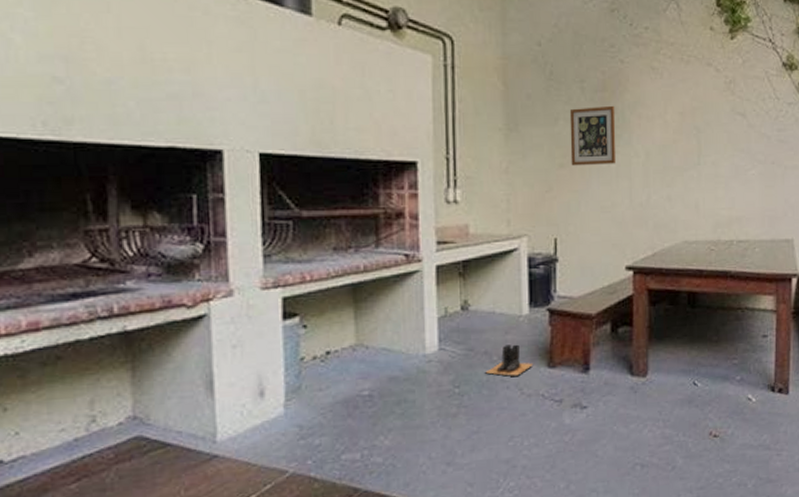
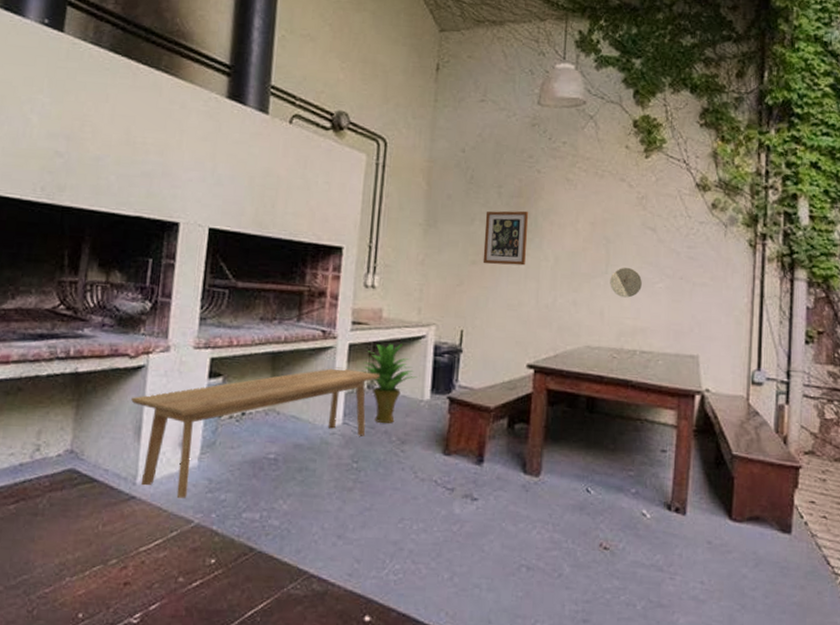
bench: none [196,291,473,451] -> present [131,367,379,499]
potted plant: none [452,259,514,344] -> present [361,343,418,423]
boots: present [485,344,534,376] -> none [383,427,430,459]
decorative plate: none [703,156,735,188] -> present [610,267,642,298]

